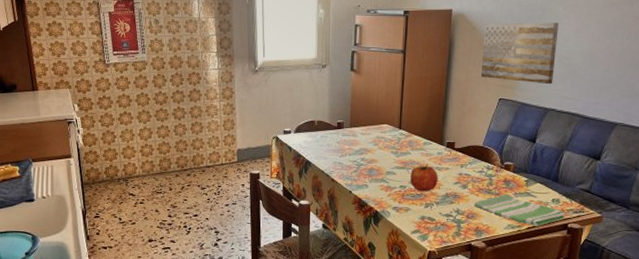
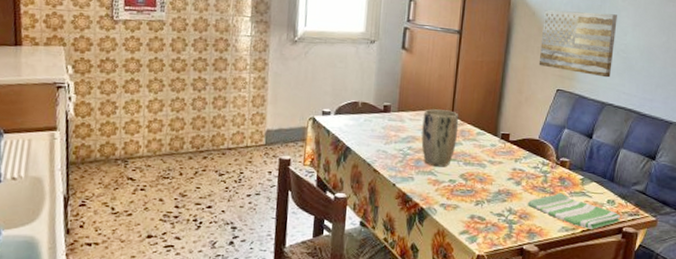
plant pot: none [373,123,407,175] -> present [421,109,459,167]
fruit: present [410,164,438,192] -> none [460,157,491,188]

